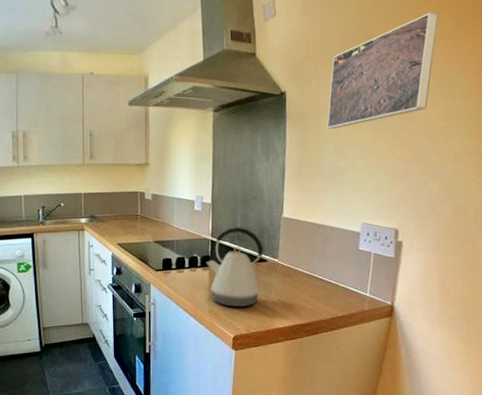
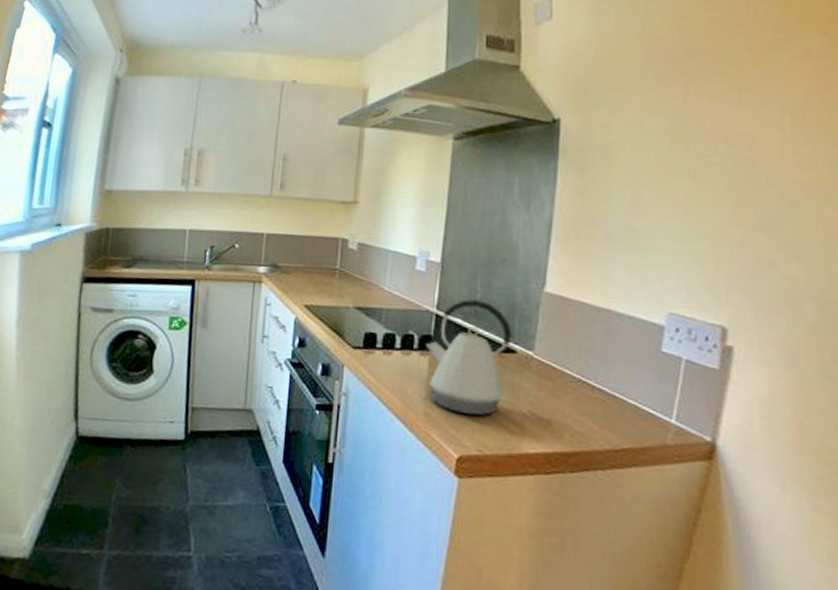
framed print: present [326,12,439,129] -> none [619,20,803,174]

